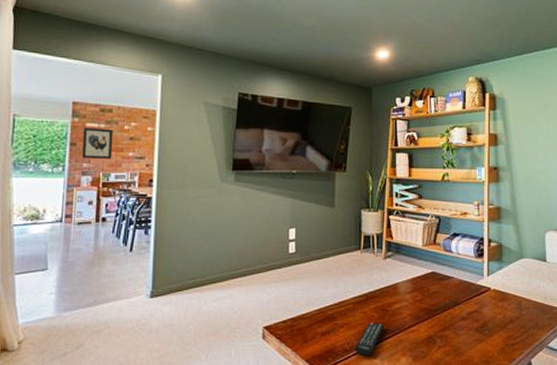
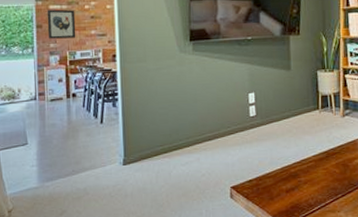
remote control: present [355,322,385,356] -> none [319,177,347,209]

